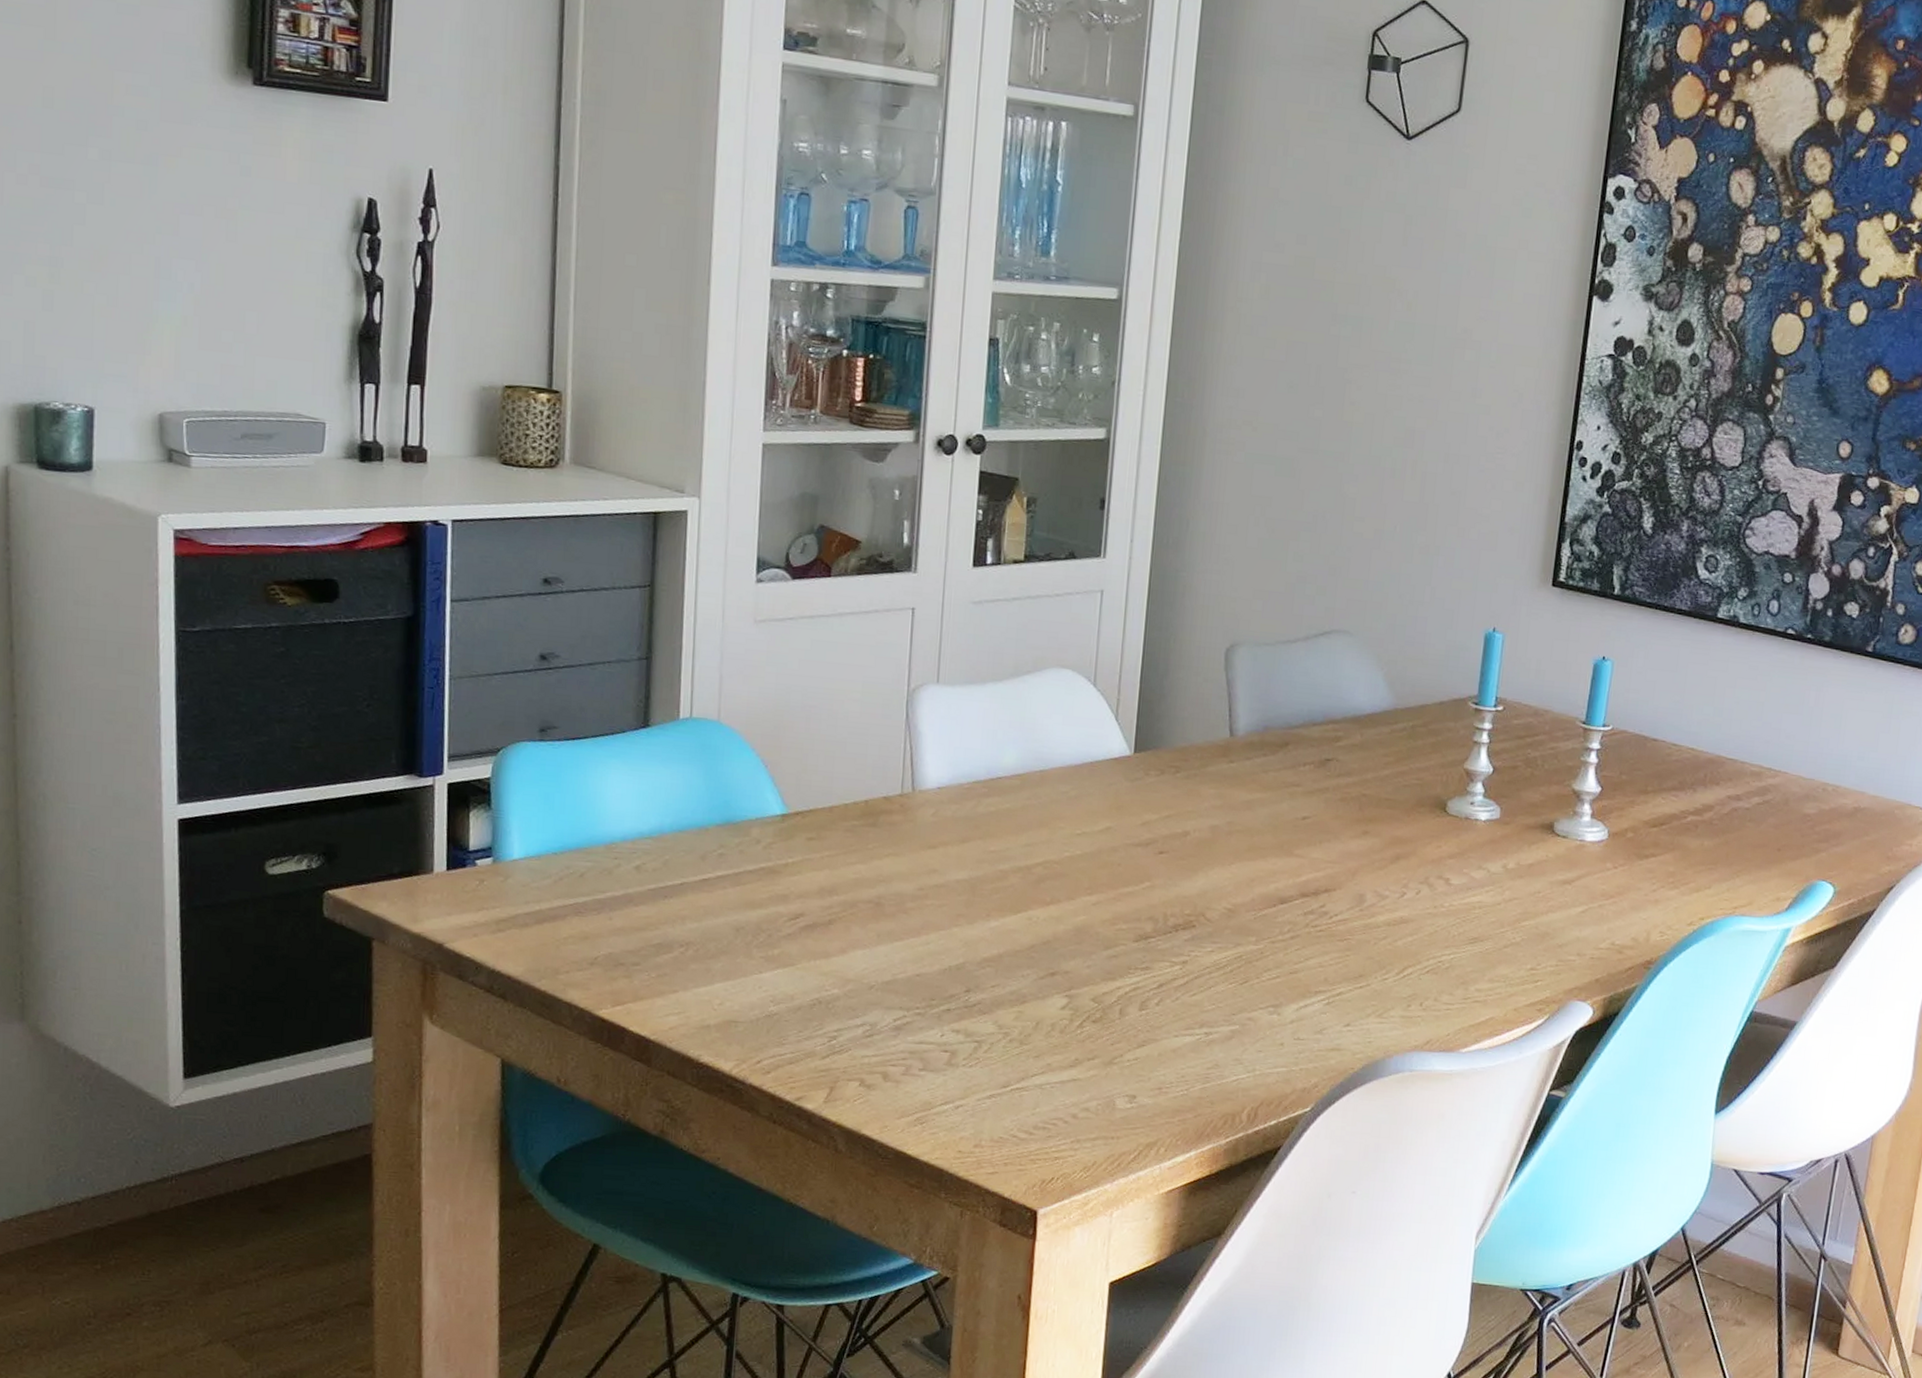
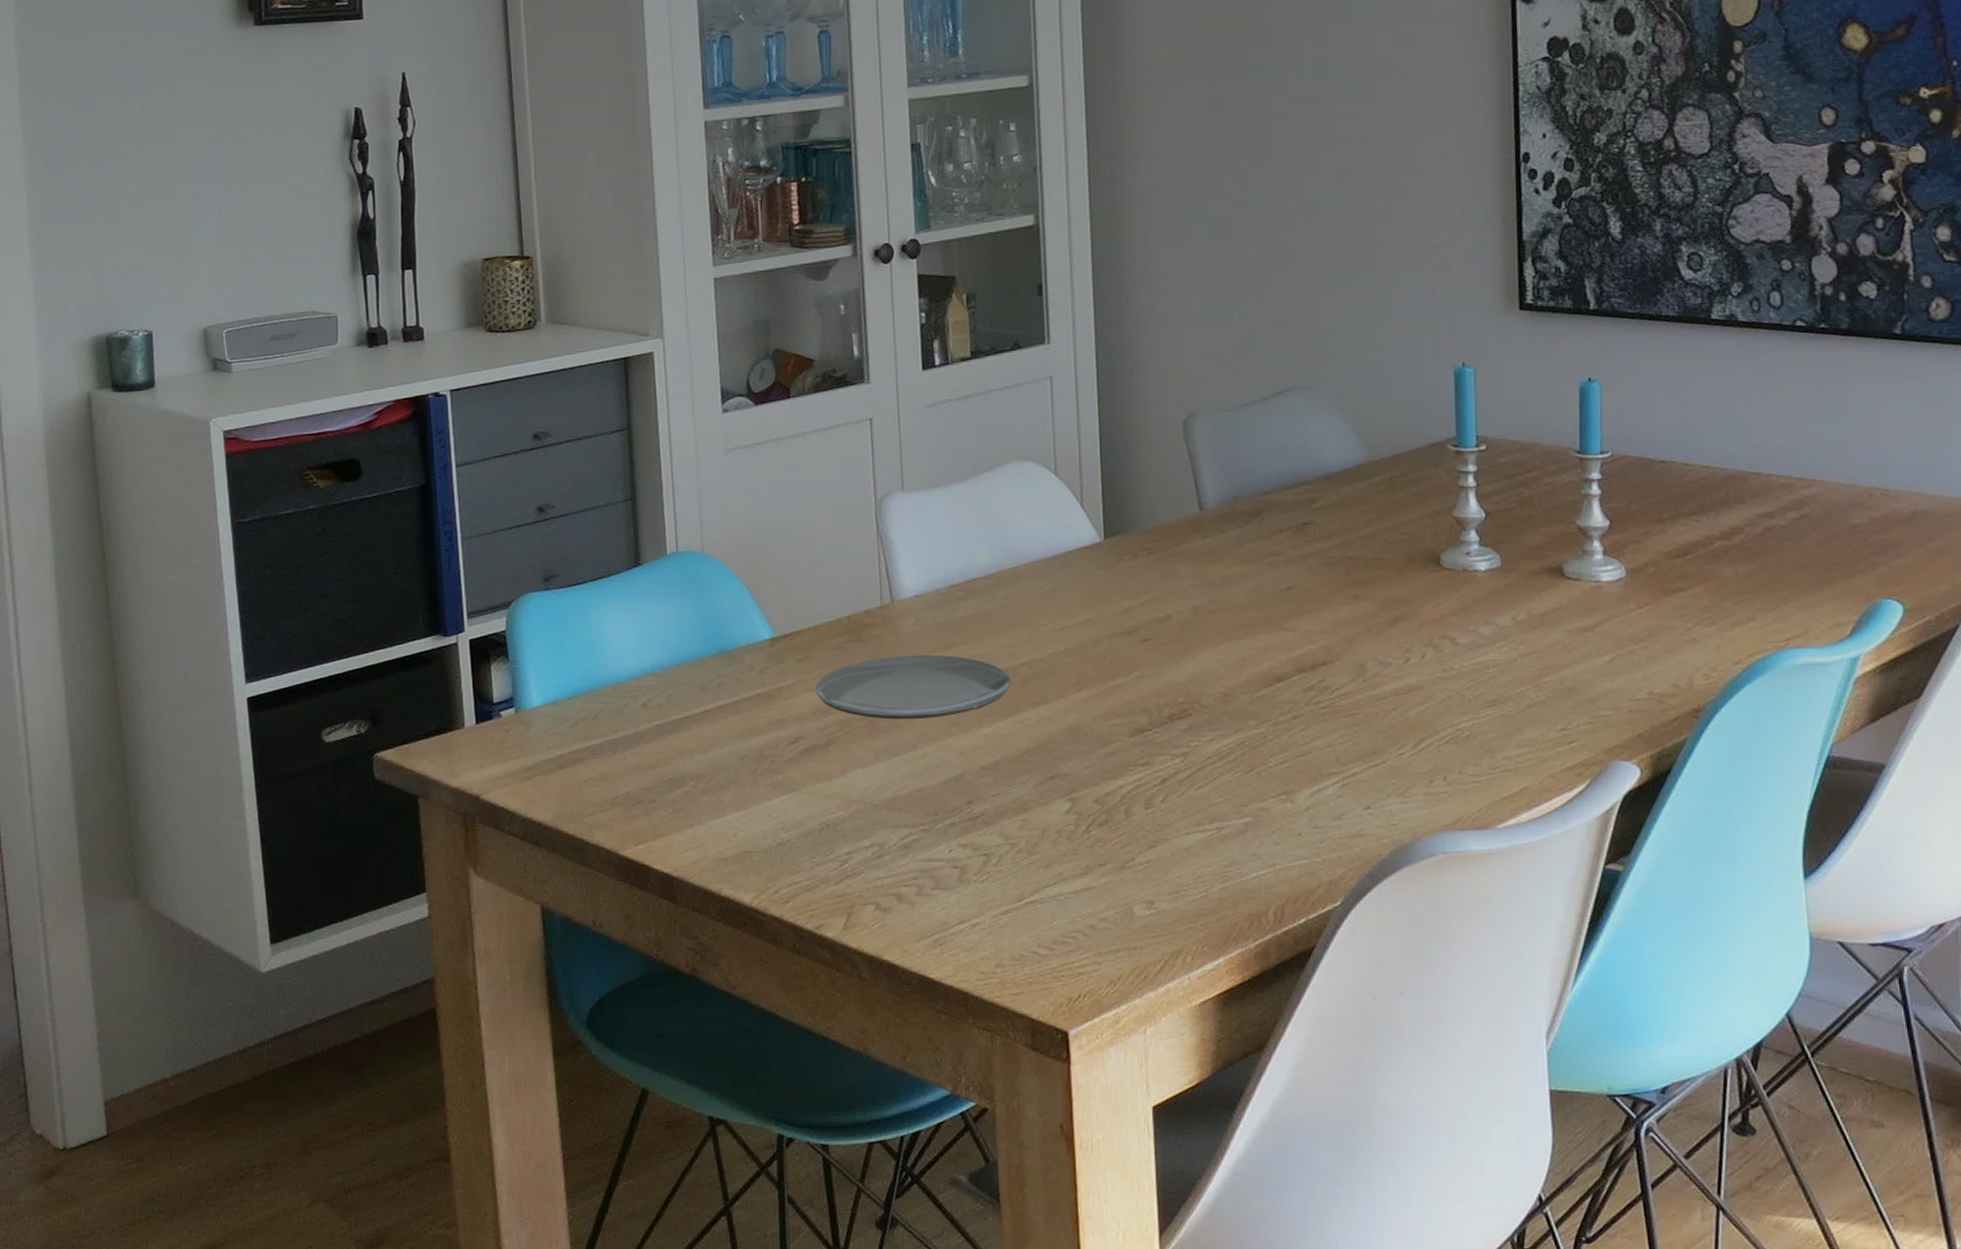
plate: none [823,843,1024,908] -> present [815,654,1011,720]

